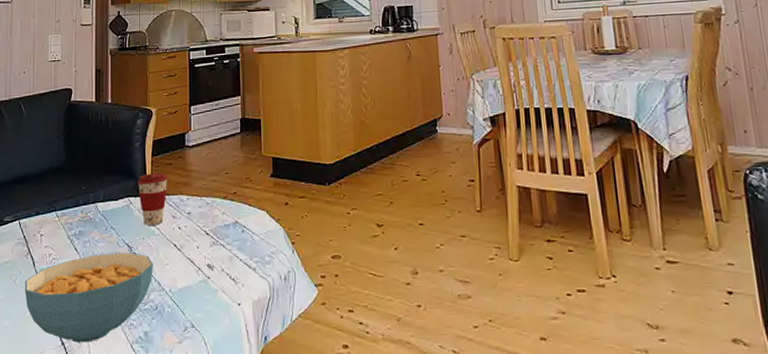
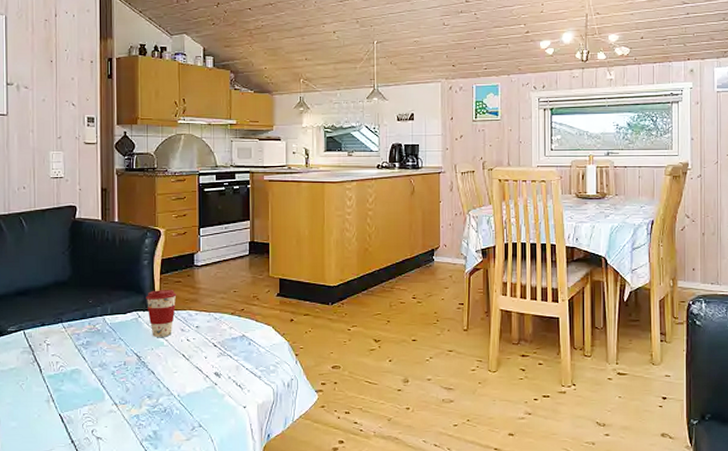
cereal bowl: present [24,252,153,343] -> none [31,361,162,441]

